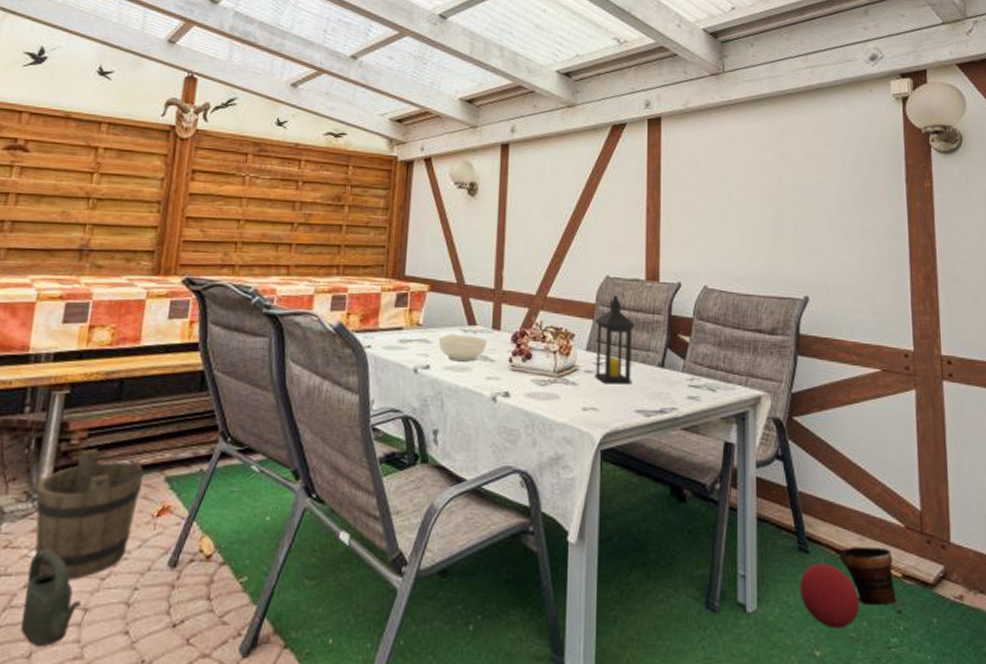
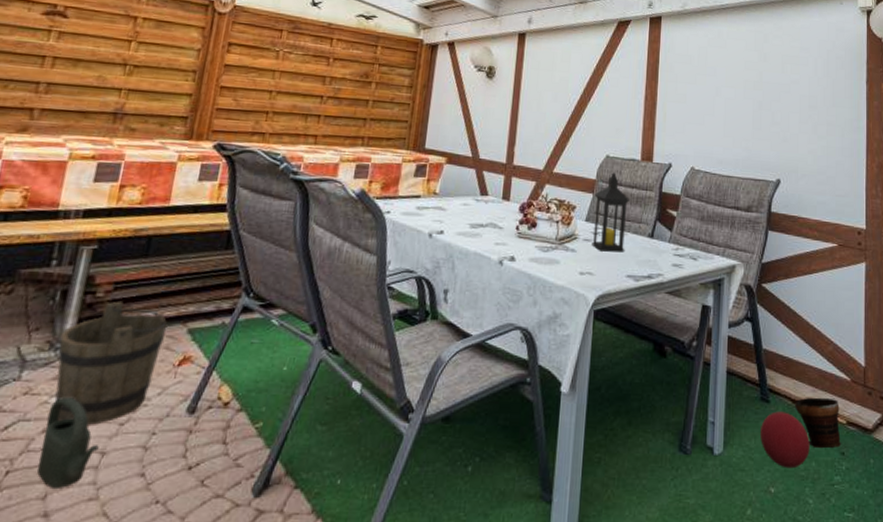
bowl: present [438,335,487,362] -> none [452,204,497,229]

